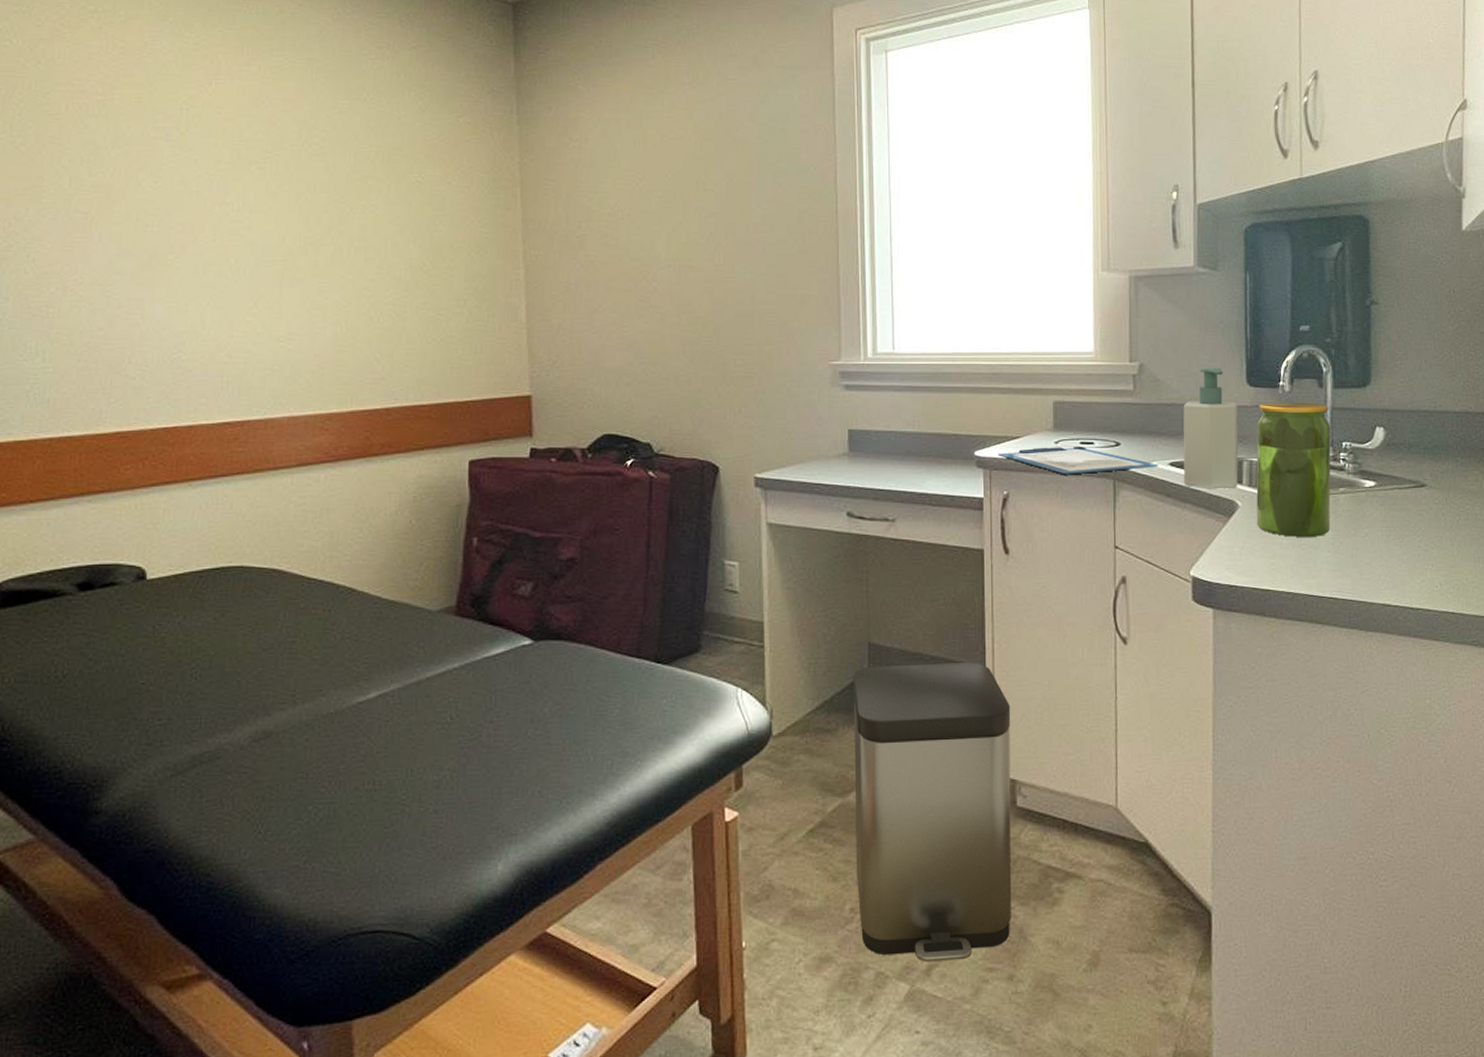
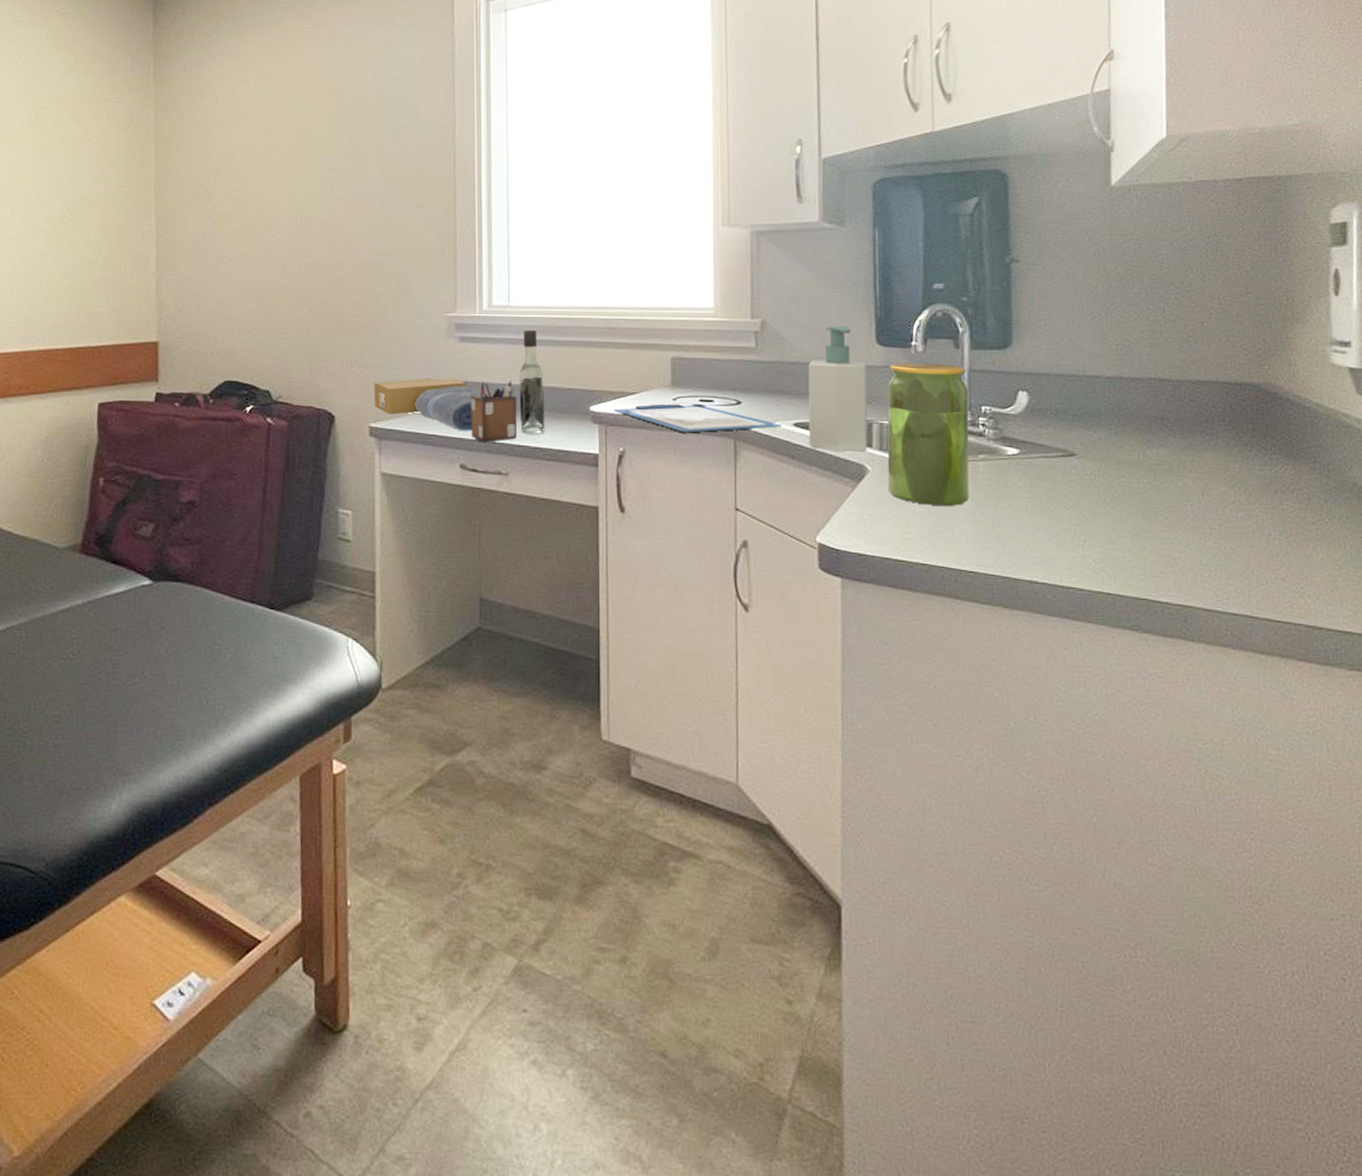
box: none [758,425,853,465] -> present [373,377,467,415]
towel: none [800,435,878,479] -> present [415,386,492,431]
pedal bin: present [853,662,1012,962] -> none [463,622,626,937]
desk organizer: none [857,428,902,490] -> present [471,381,517,442]
bottle: none [905,376,931,481] -> present [519,329,545,435]

